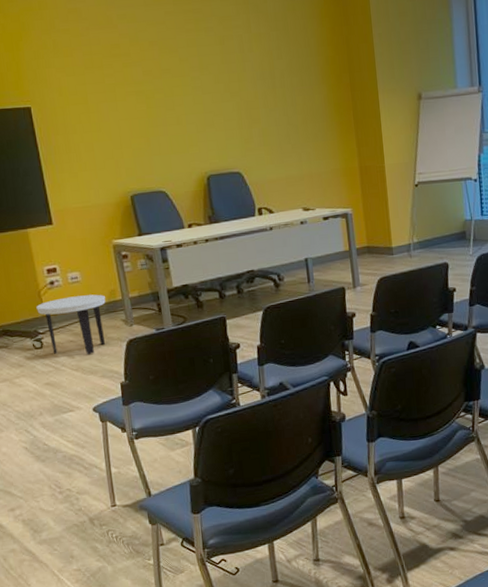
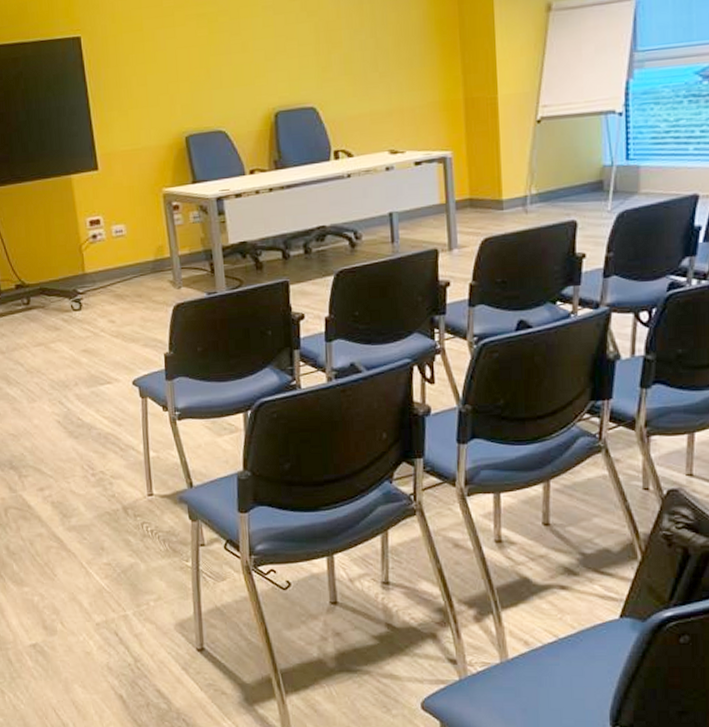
side table: present [36,294,106,355] -> none [76,250,152,320]

